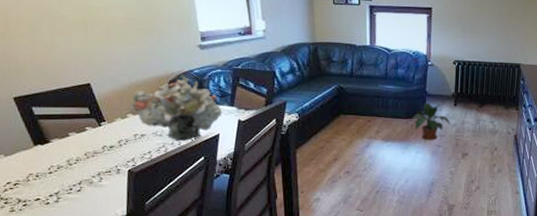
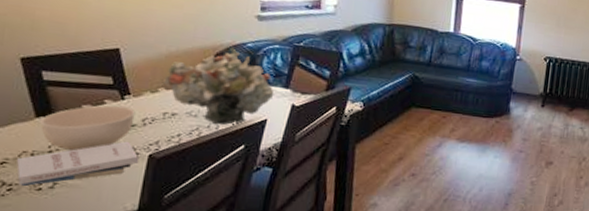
books: none [26,160,121,202] -> present [16,141,139,187]
bowl: none [38,131,112,171] -> present [39,105,136,152]
potted plant: present [410,101,450,140] -> none [490,99,536,144]

